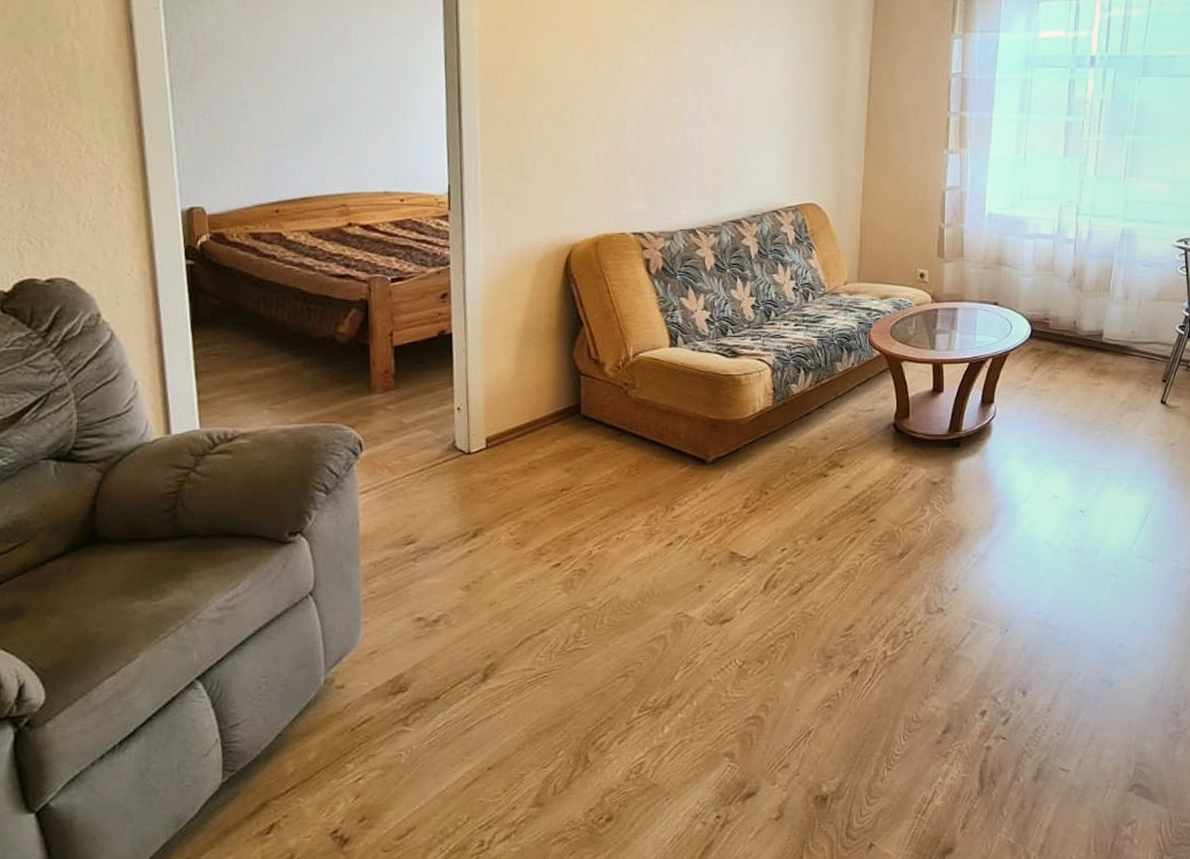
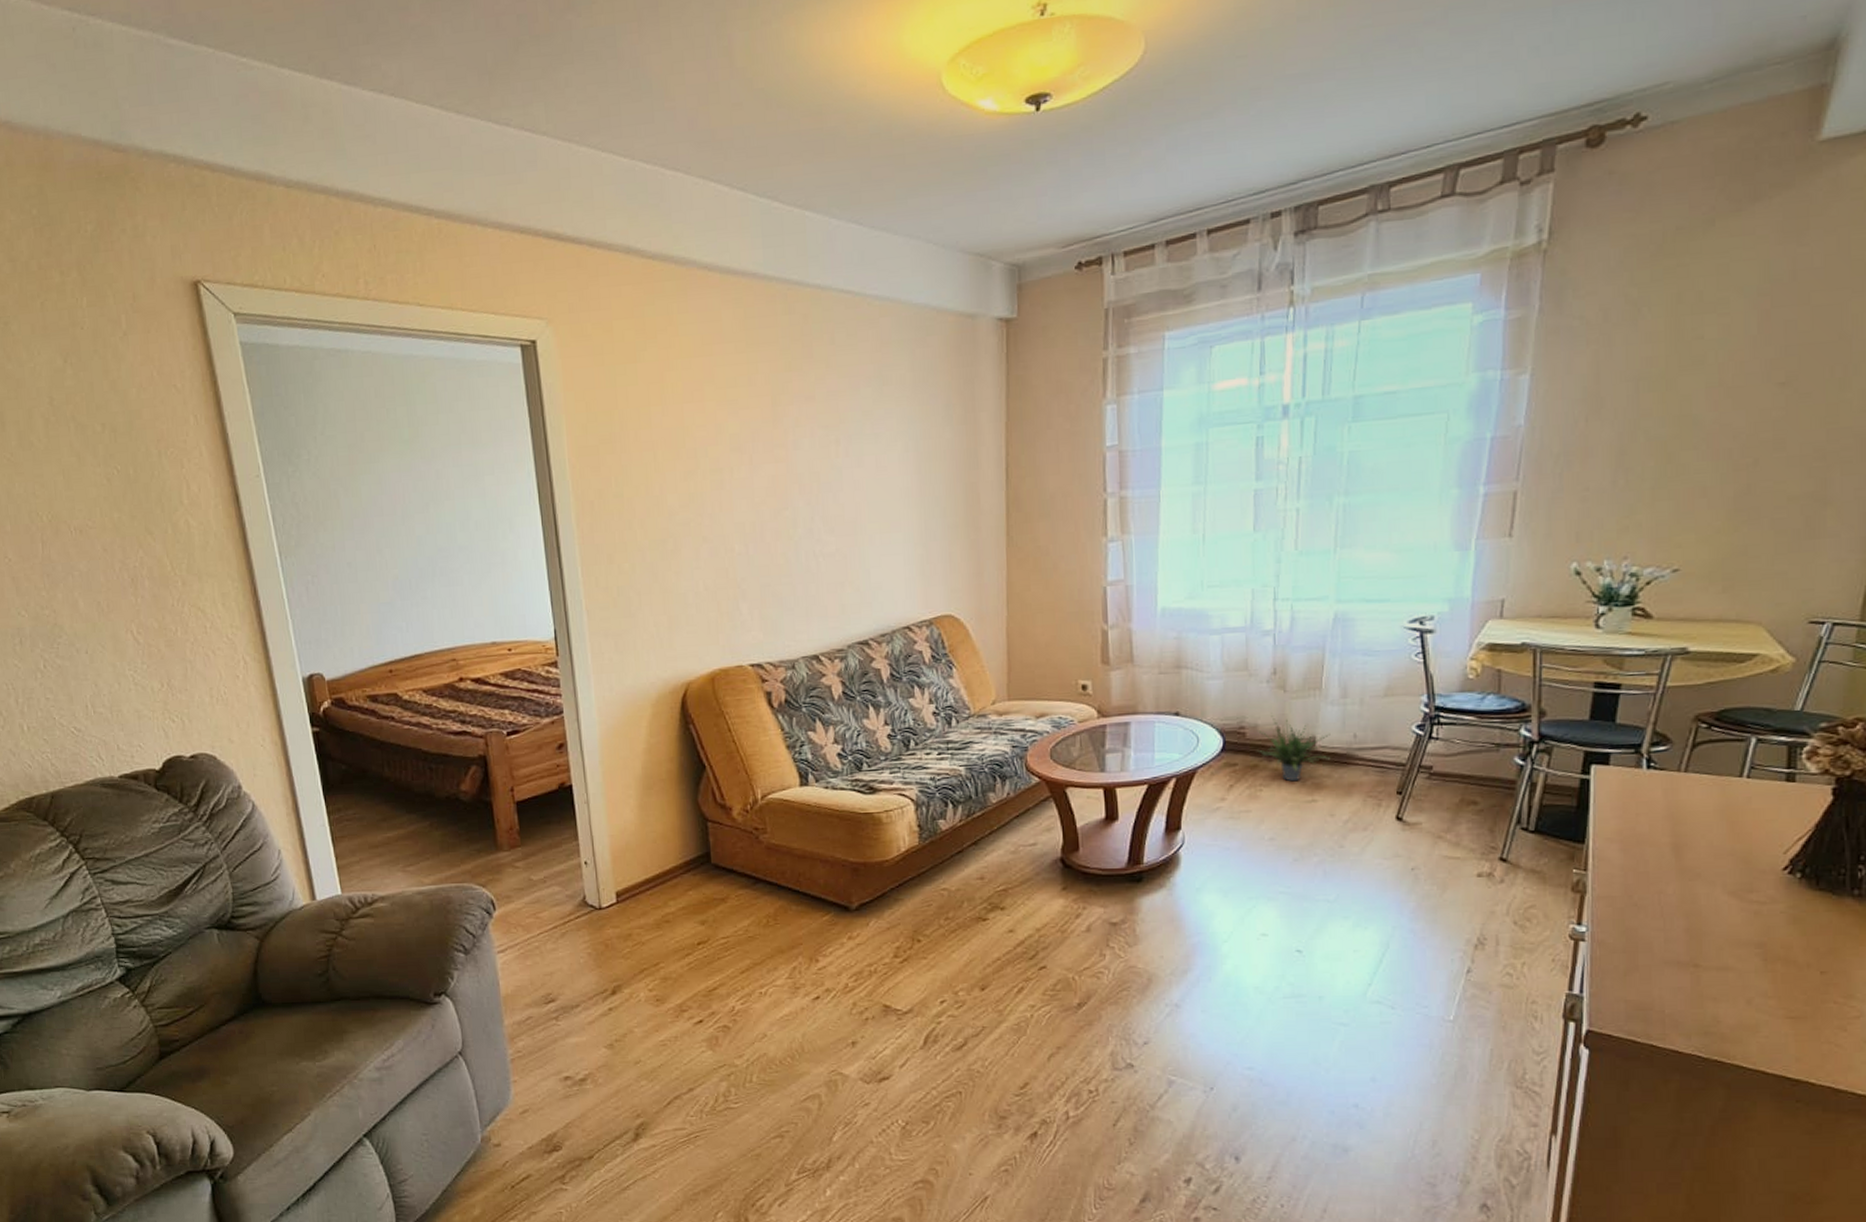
potted plant: none [1056,308,1115,367] -> present [1256,713,1331,782]

